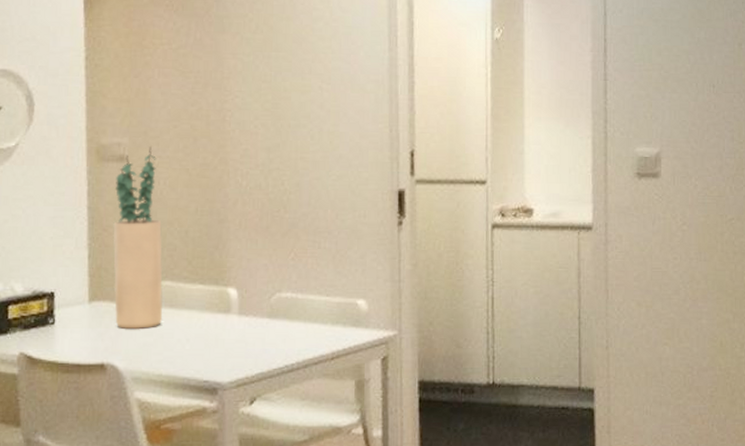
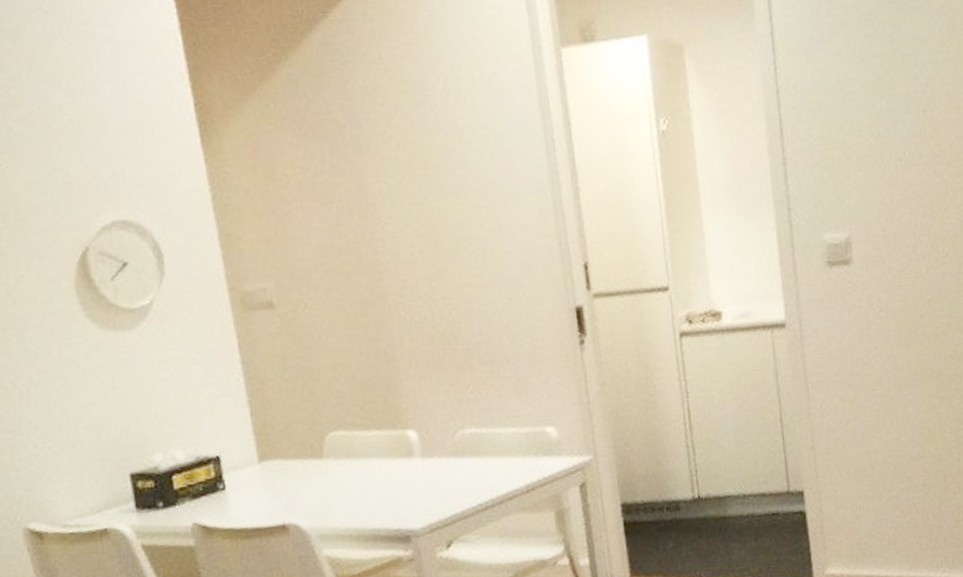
vase: present [113,146,163,330] -> none [267,288,342,487]

